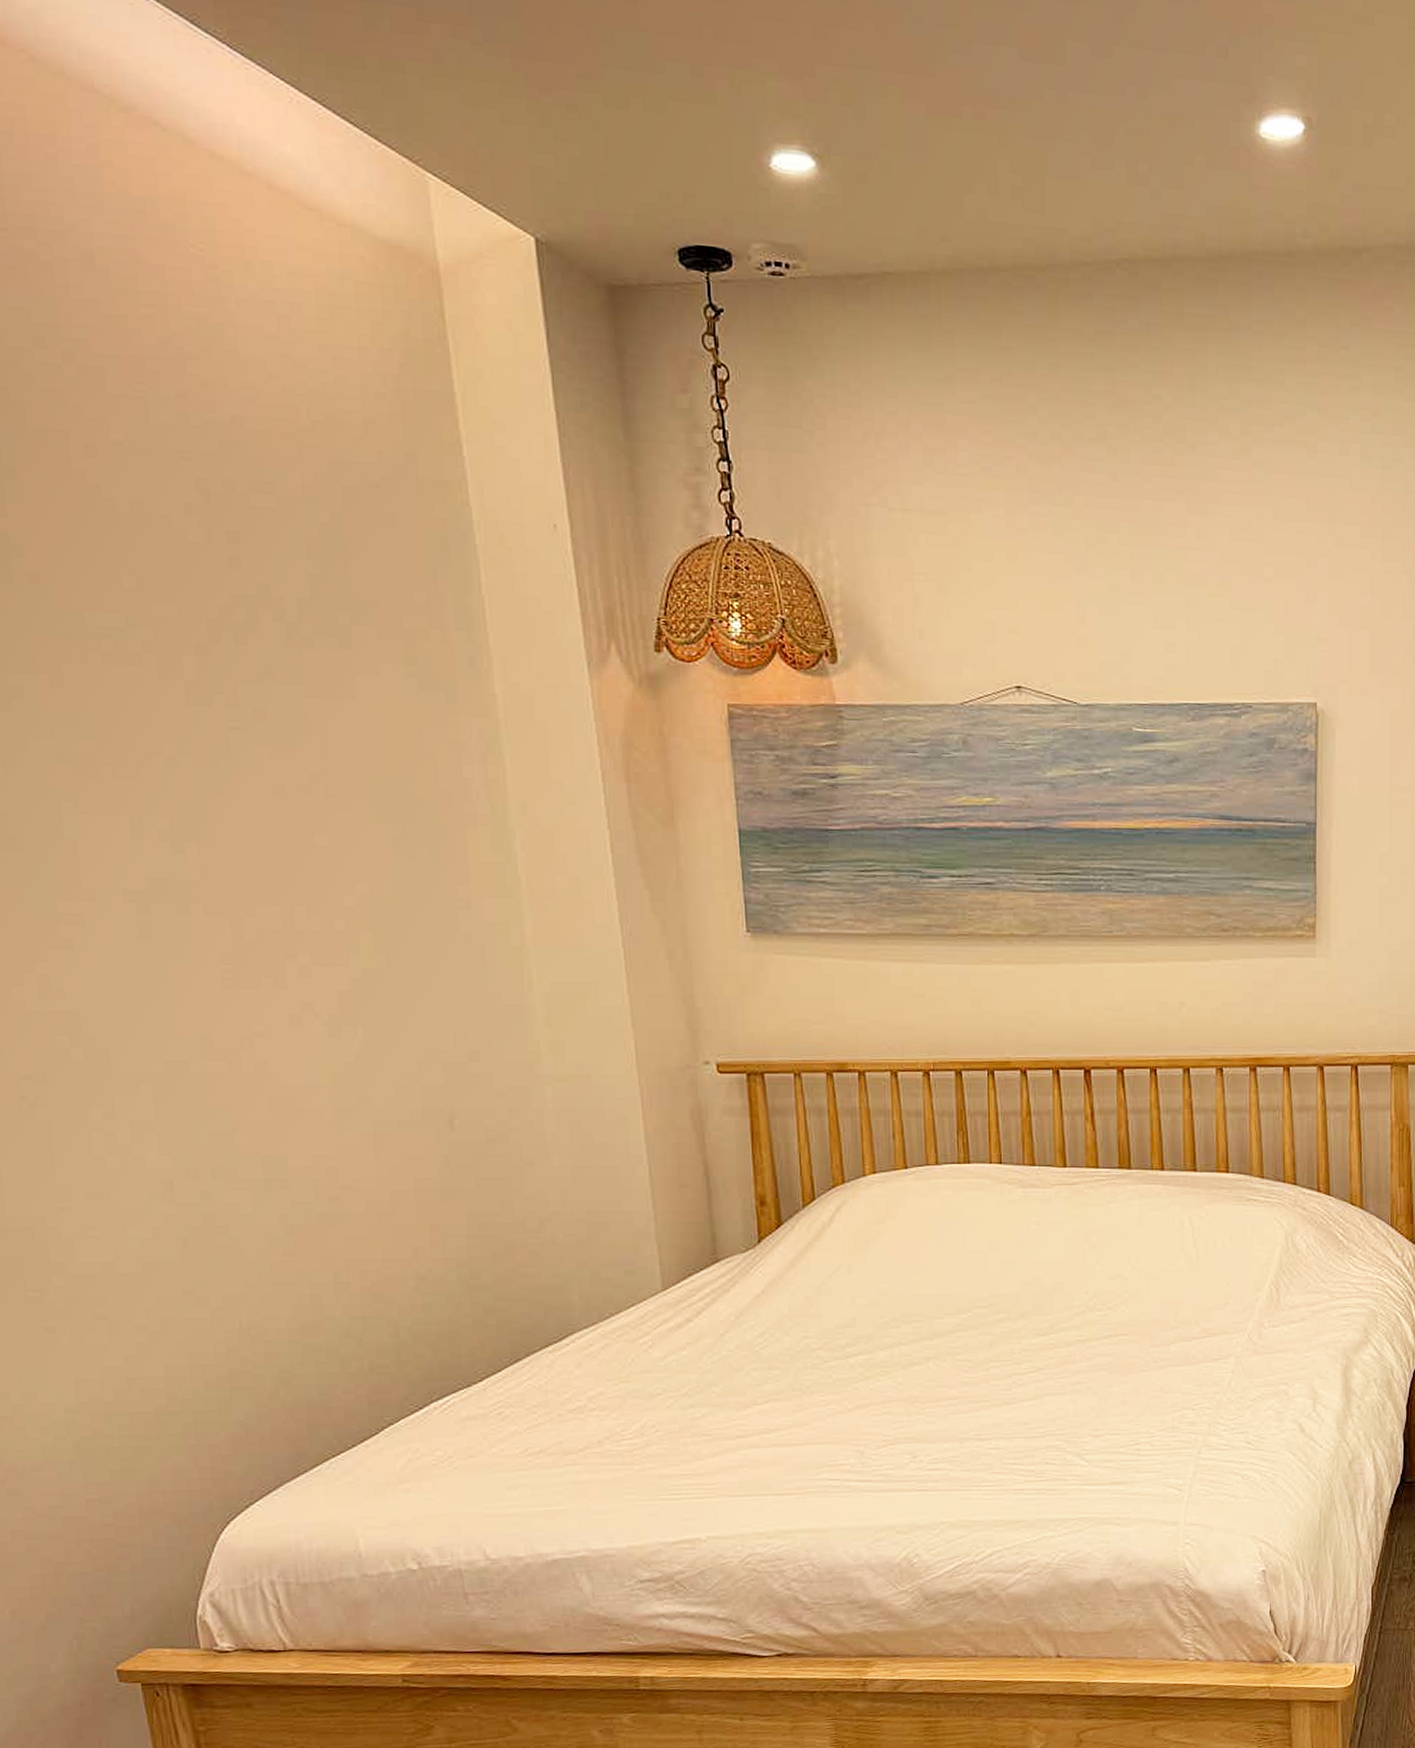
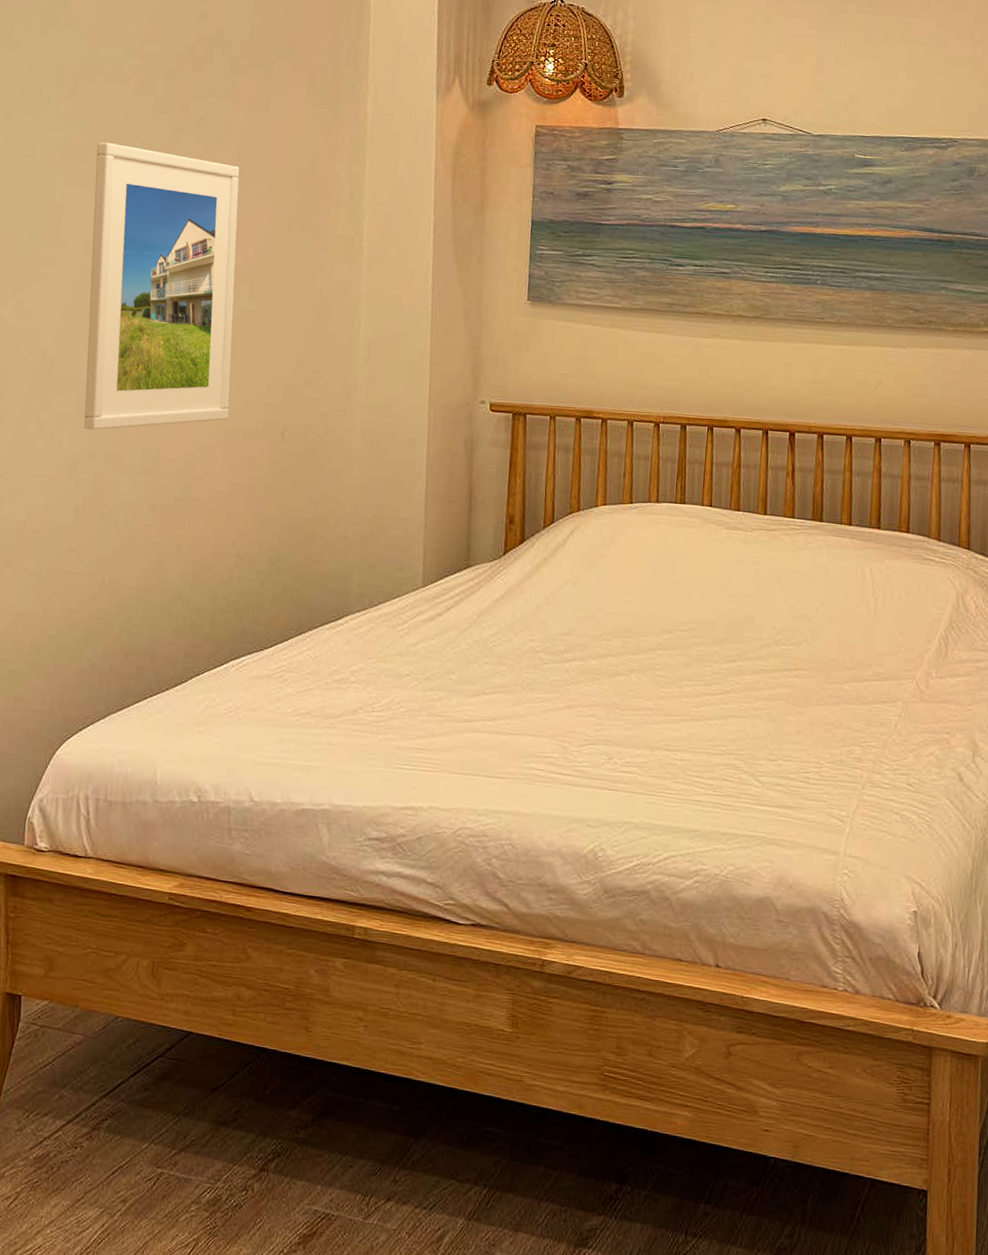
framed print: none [112,749,373,1139] -> present [84,142,240,431]

